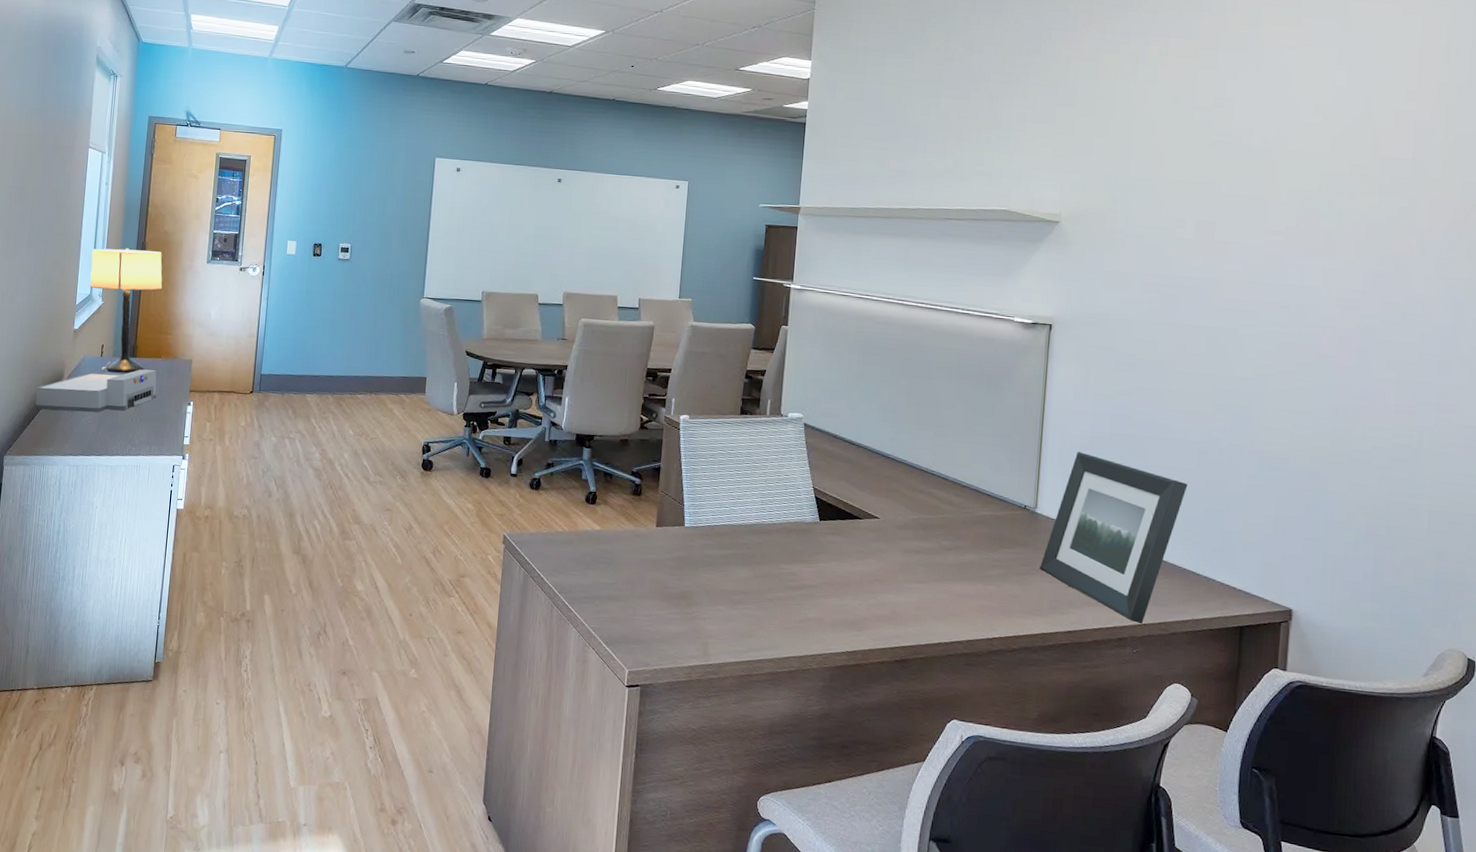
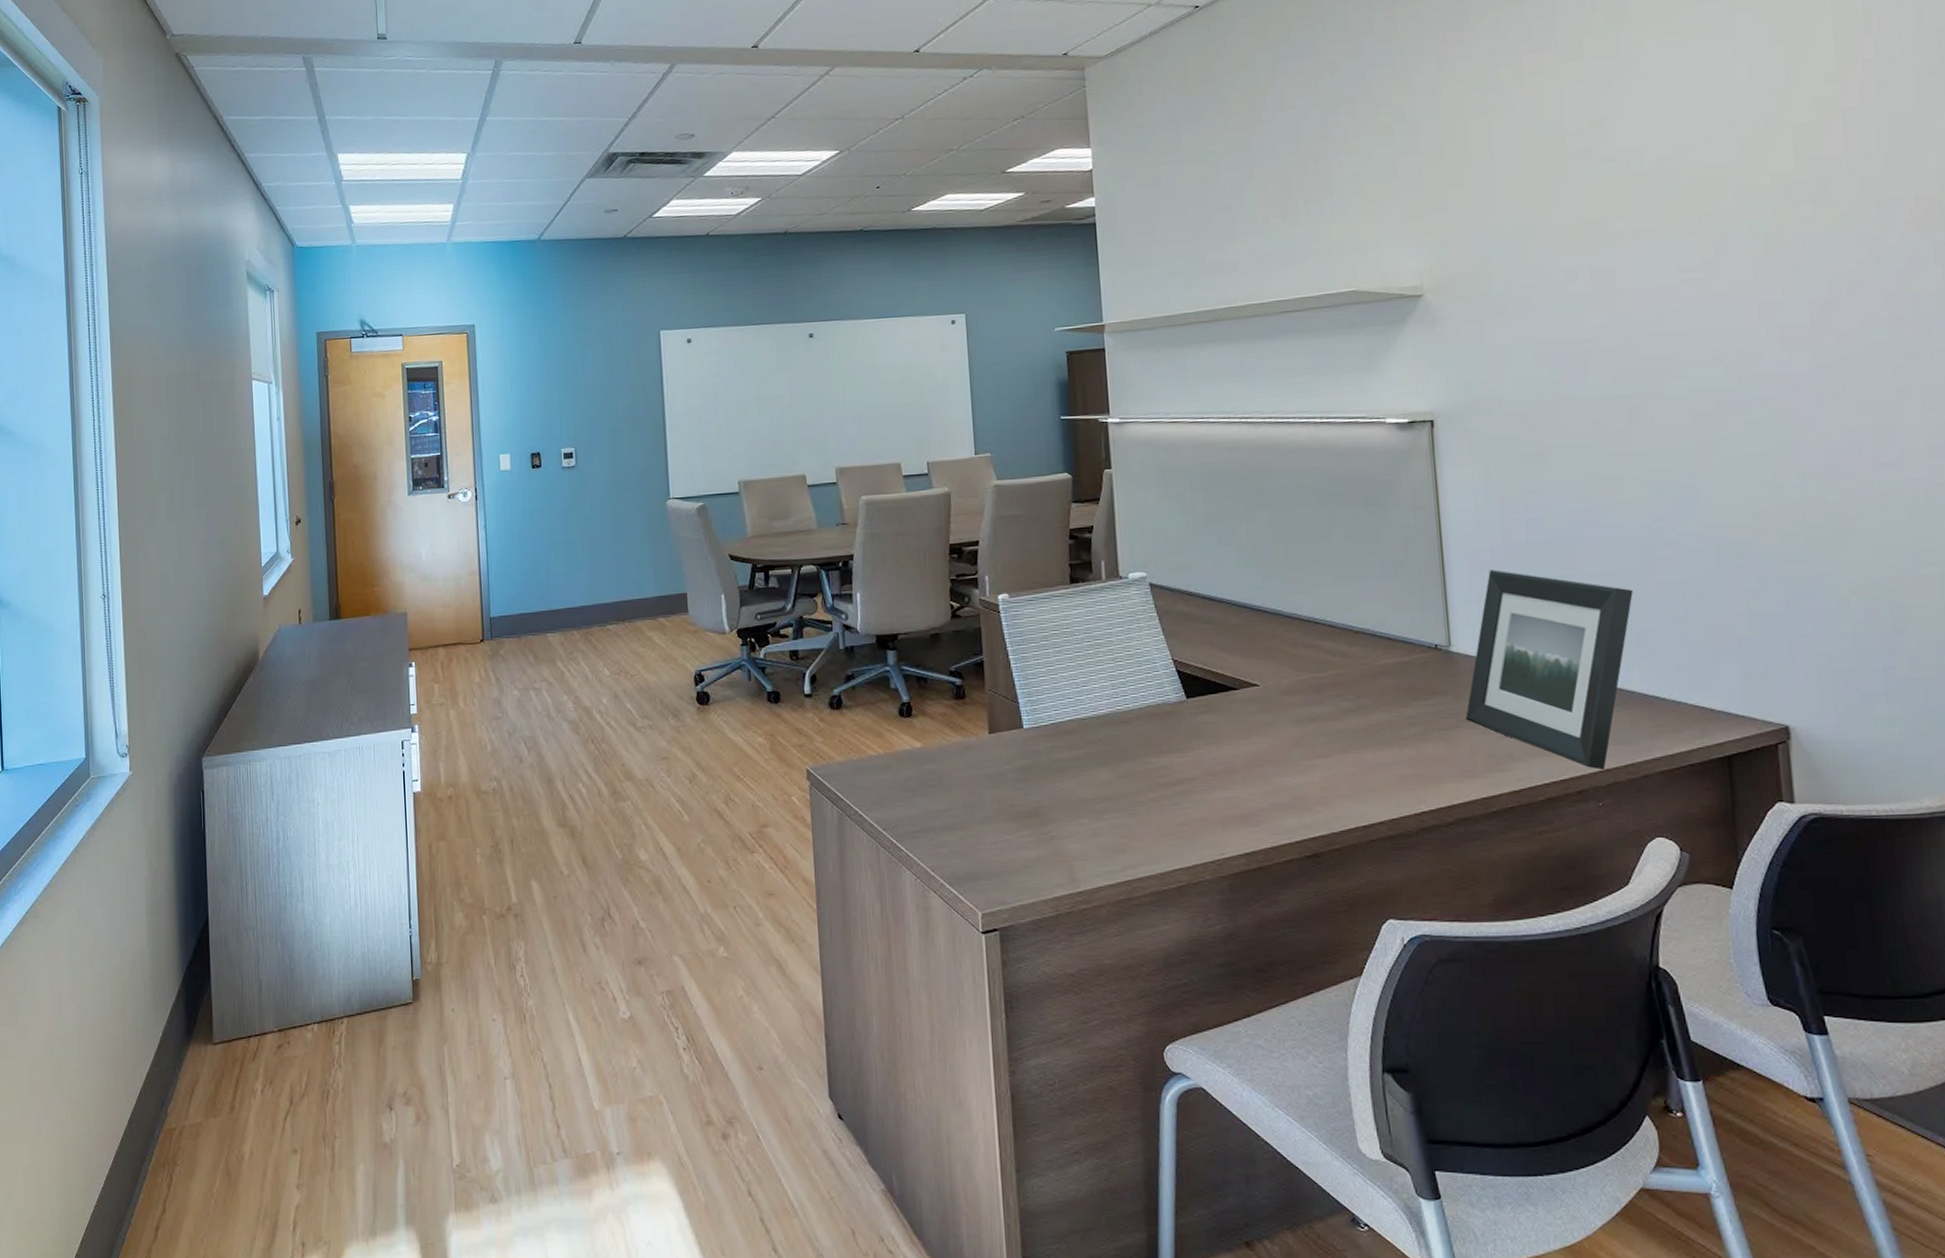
architectural model: present [35,369,157,413] -> none [229,631,370,697]
table lamp: present [90,248,163,373] -> none [272,490,360,641]

